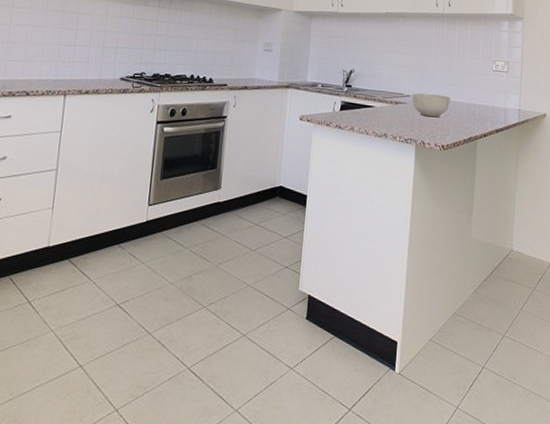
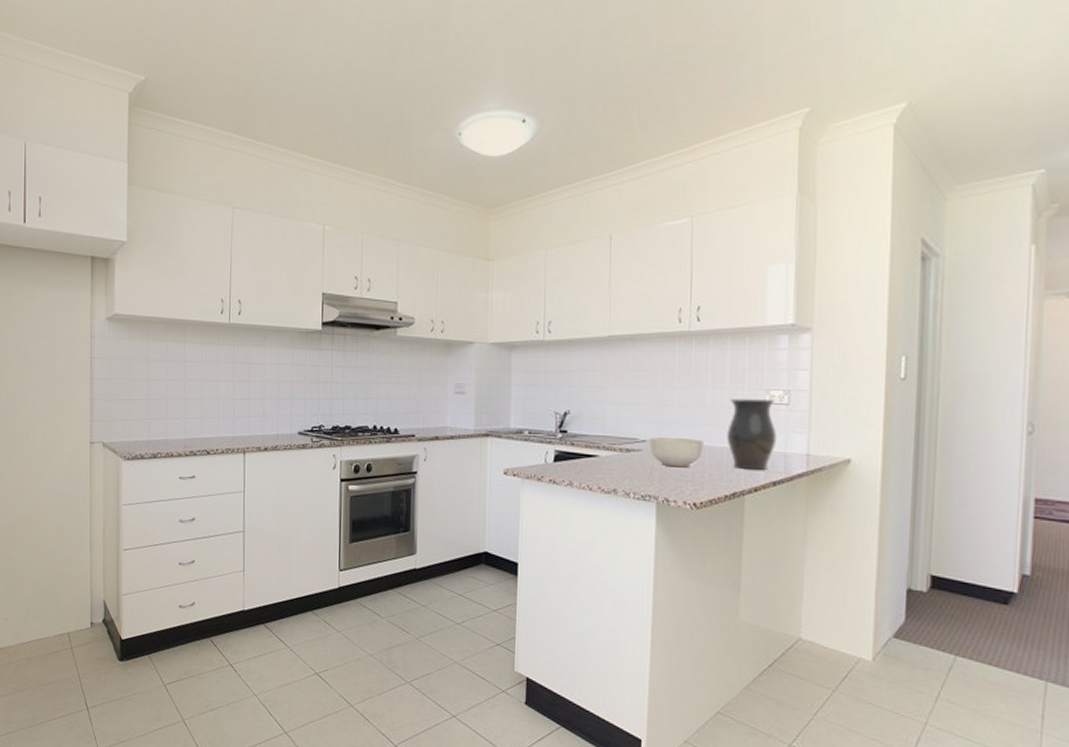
vase: none [466,66,500,121] -> present [727,399,777,470]

